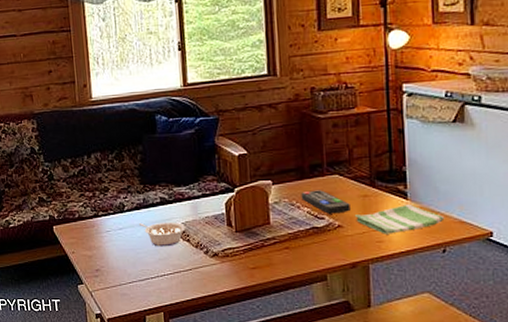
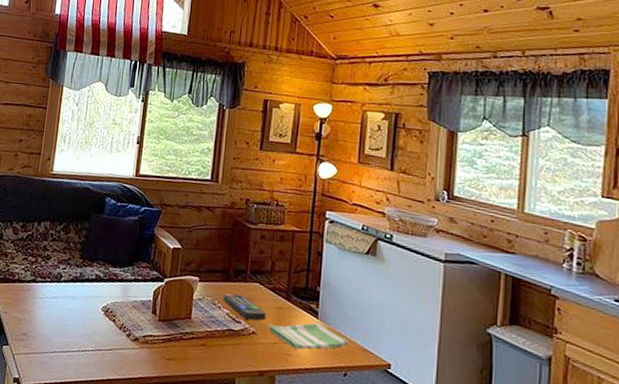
legume: present [138,221,186,247] -> none [71,296,114,324]

